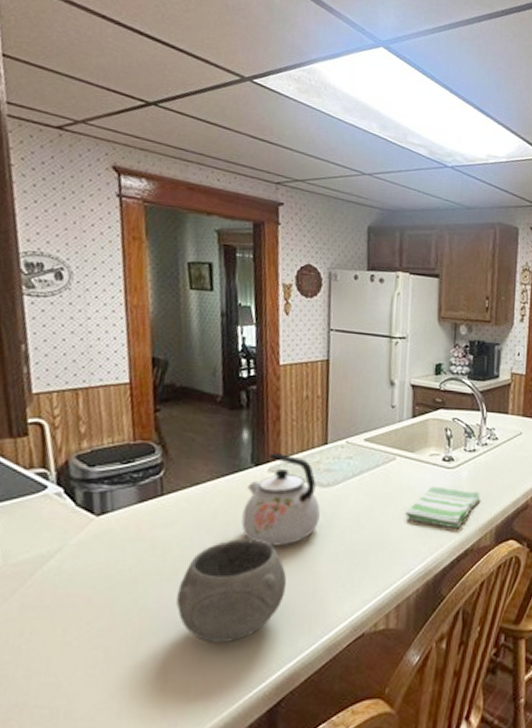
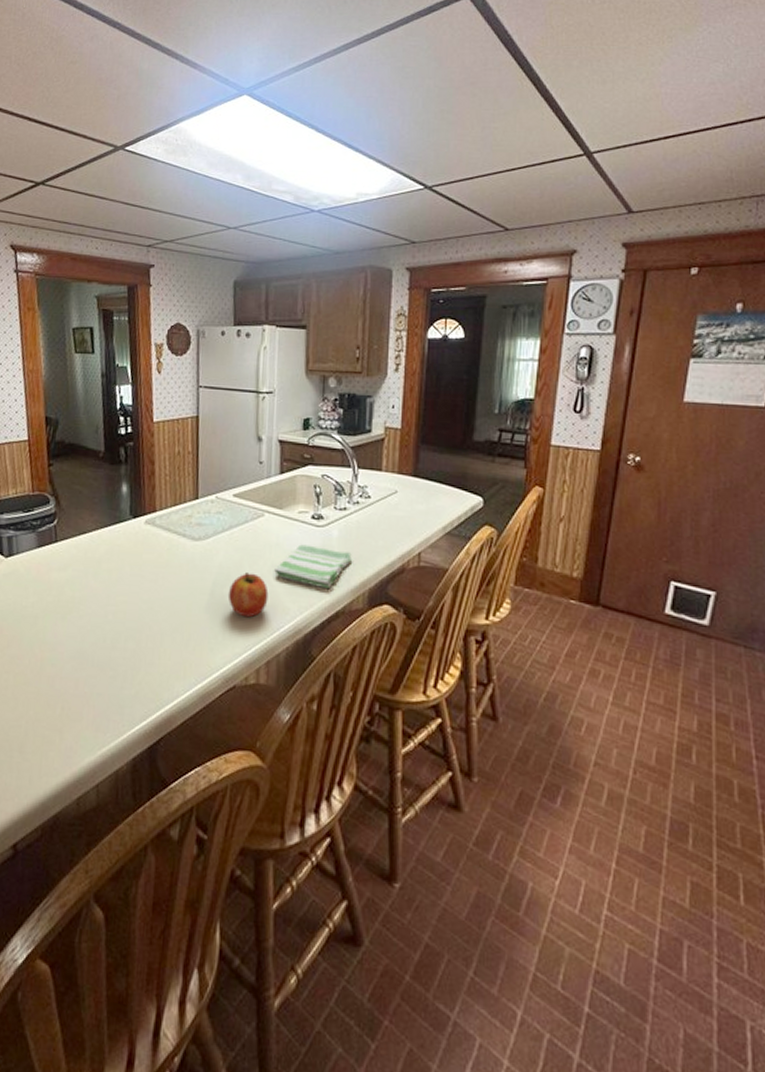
bowl: present [176,538,287,643] -> none [70,585,164,680]
kettle: present [241,452,320,546] -> none [122,505,193,595]
fruit: none [357,517,399,563] -> present [228,572,269,618]

